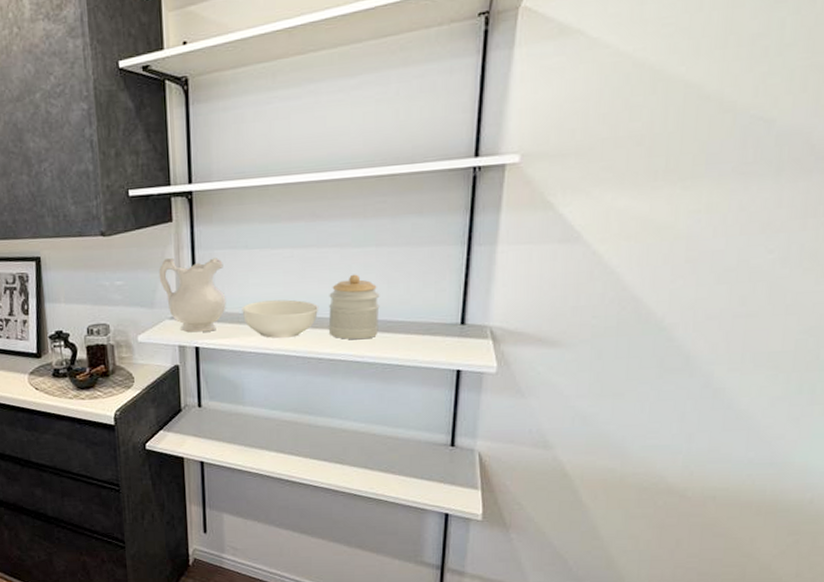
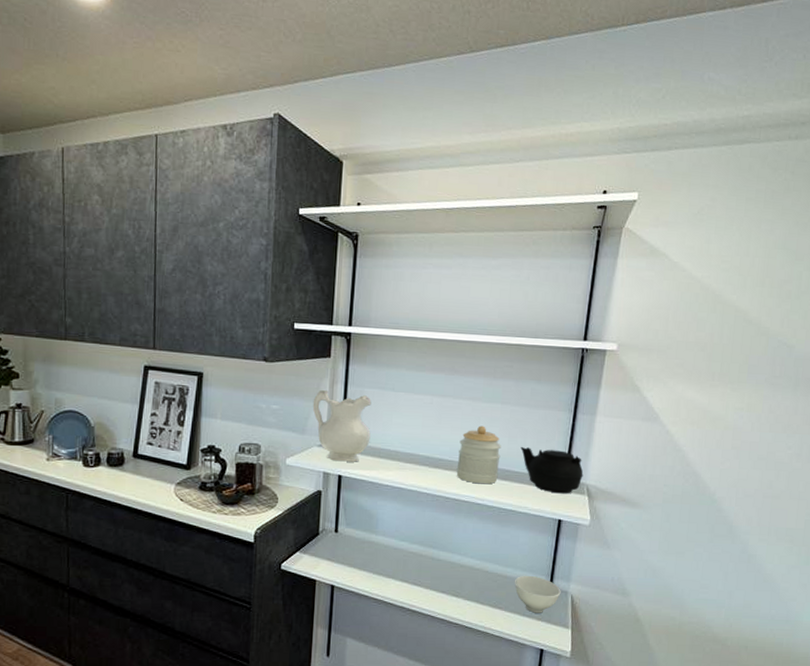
bowl: present [242,299,319,339] -> none [383,439,450,477]
teapot: none [403,291,485,341] -> present [520,447,583,494]
bowl: none [407,434,466,475] -> present [514,575,561,613]

